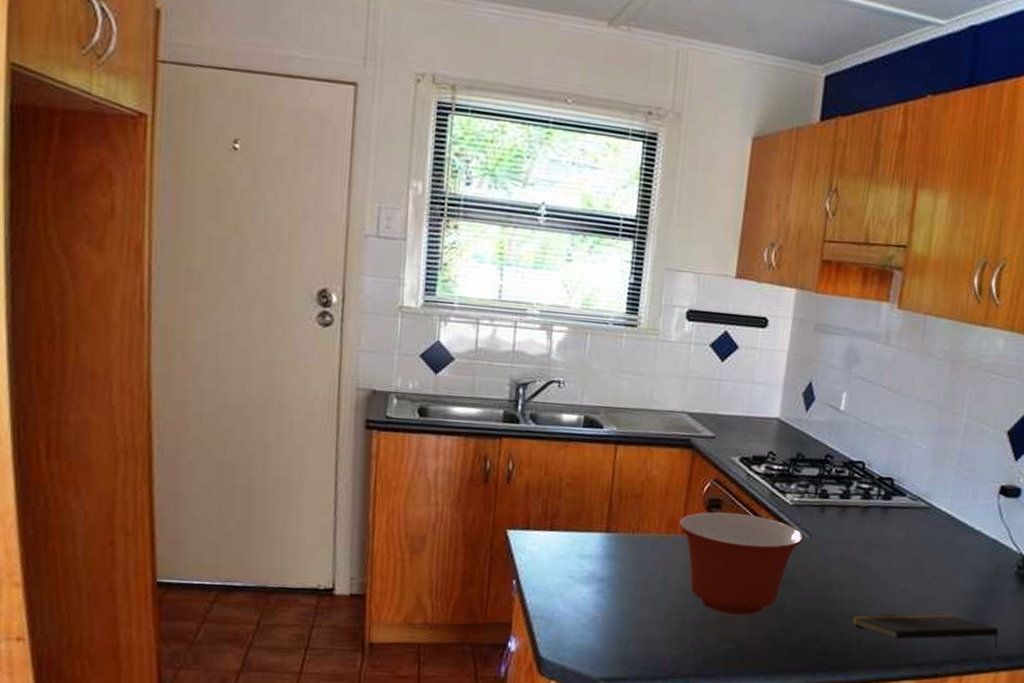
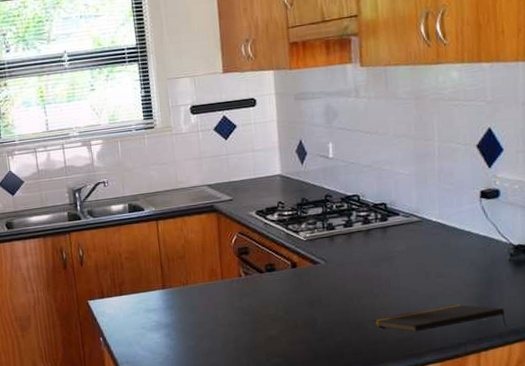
mixing bowl: present [679,511,804,615] -> none [218,254,321,335]

